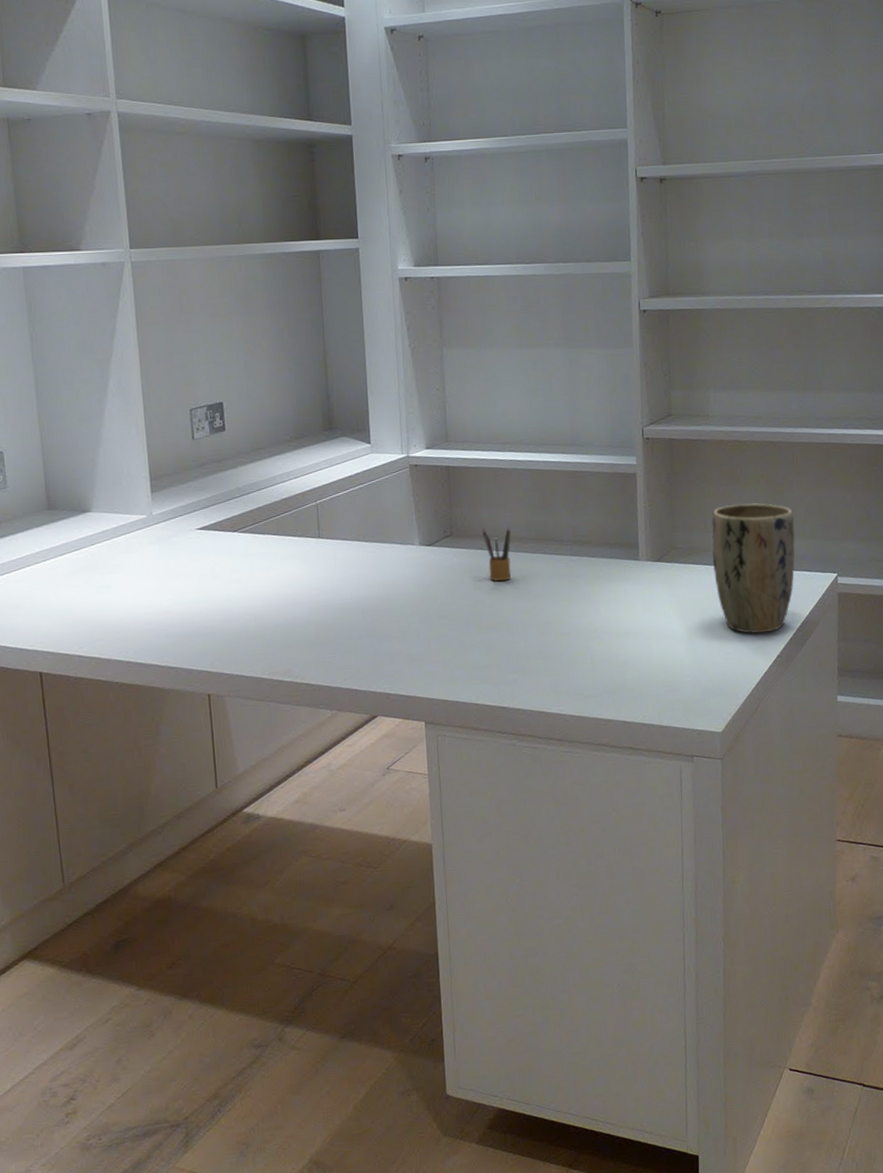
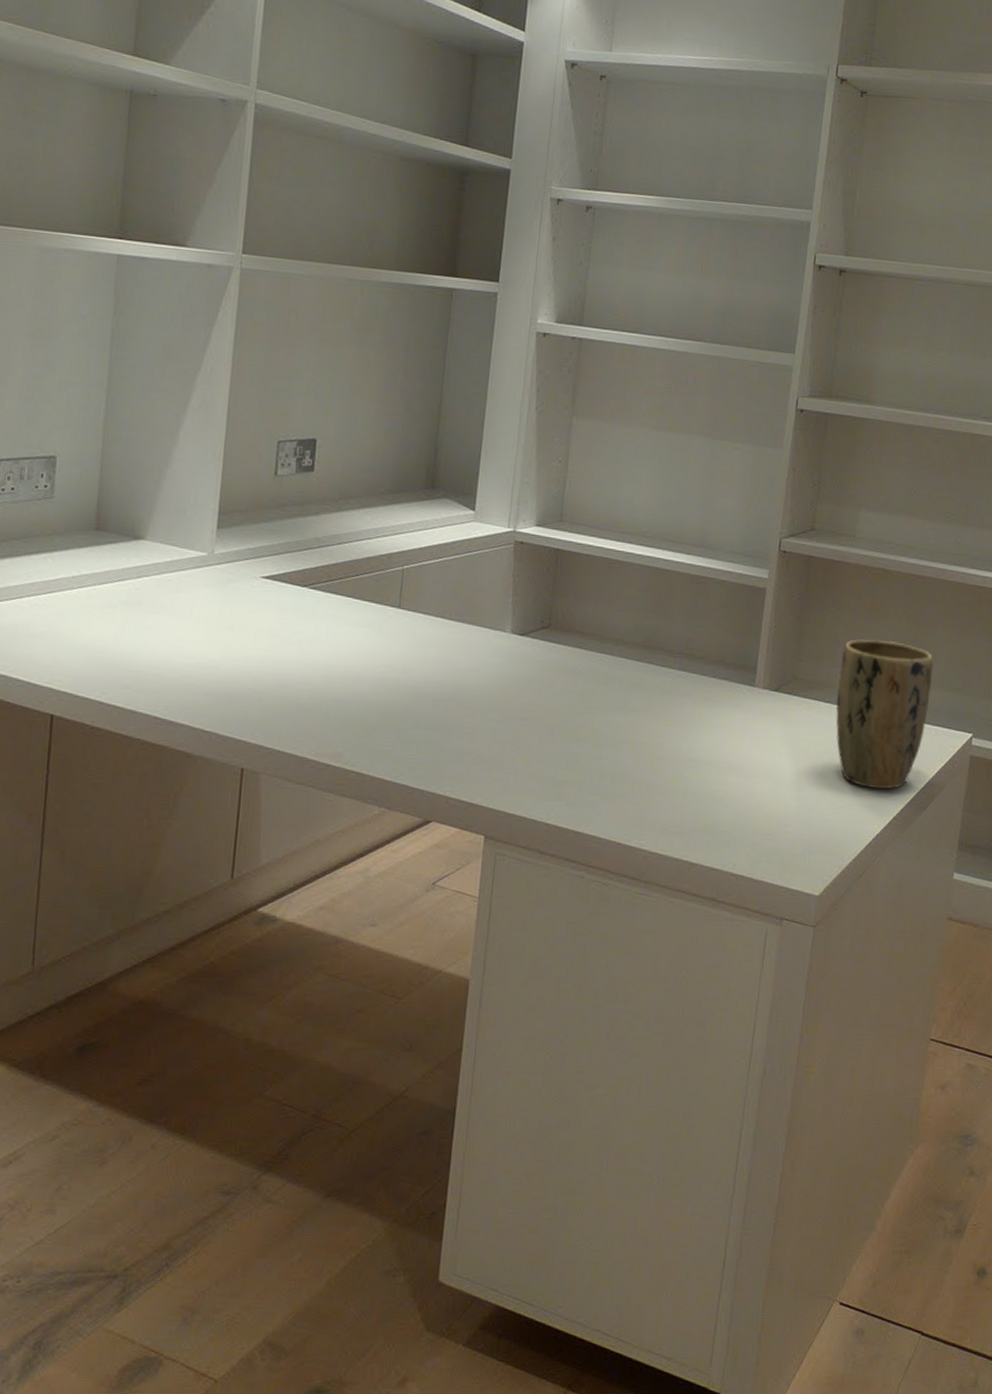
pencil box: present [482,527,512,582] -> none [583,625,616,688]

